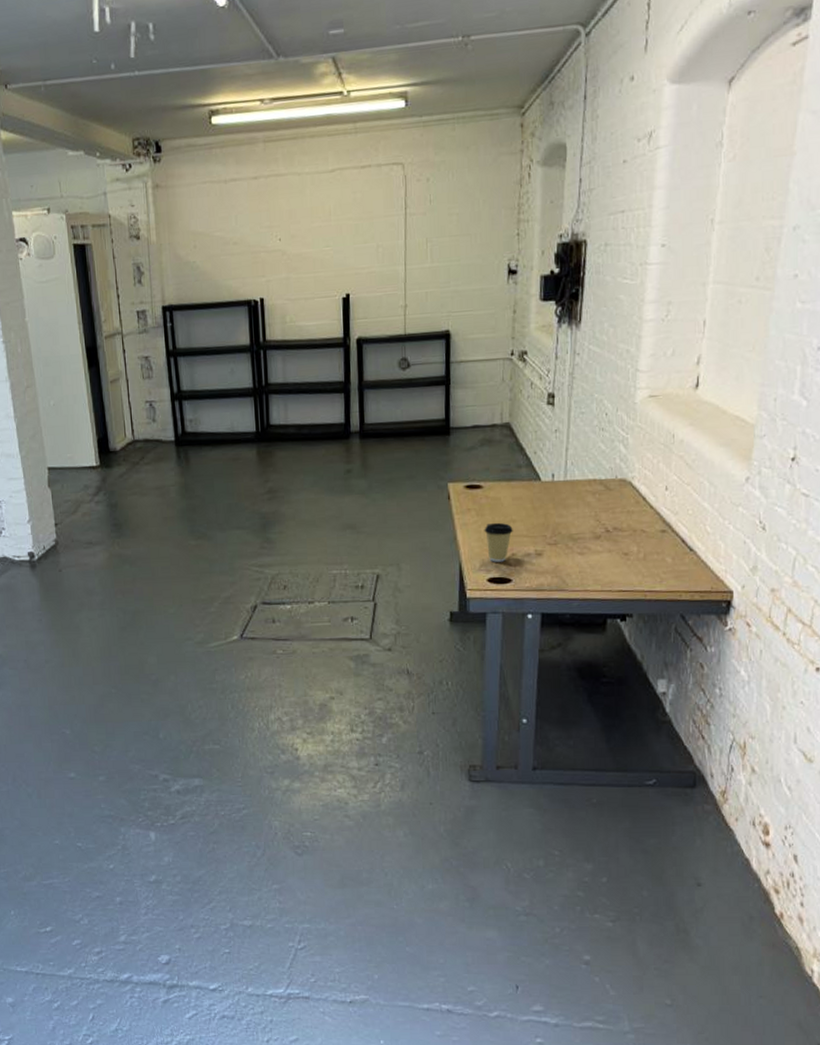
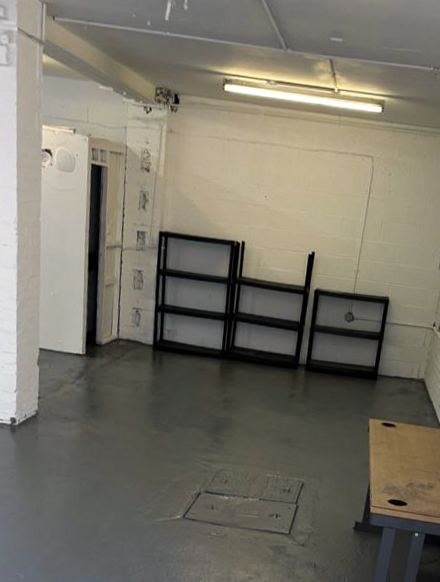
coffee cup: present [484,522,513,562] -> none [391,456,414,488]

